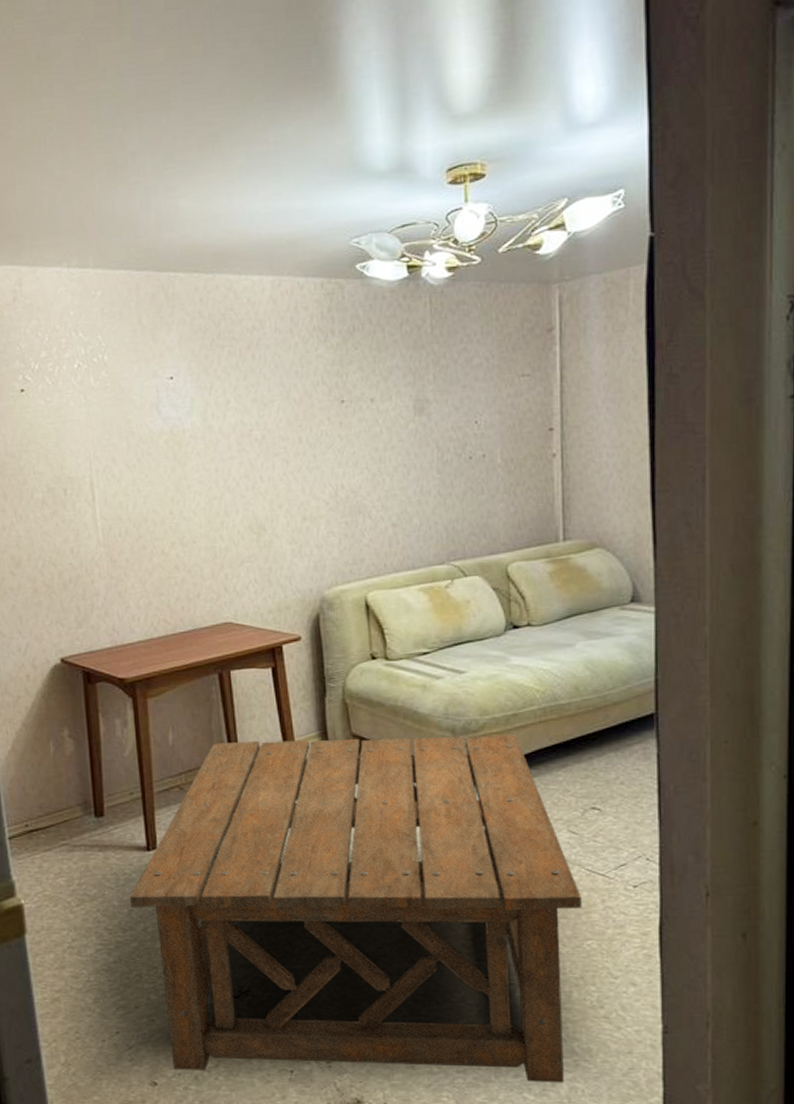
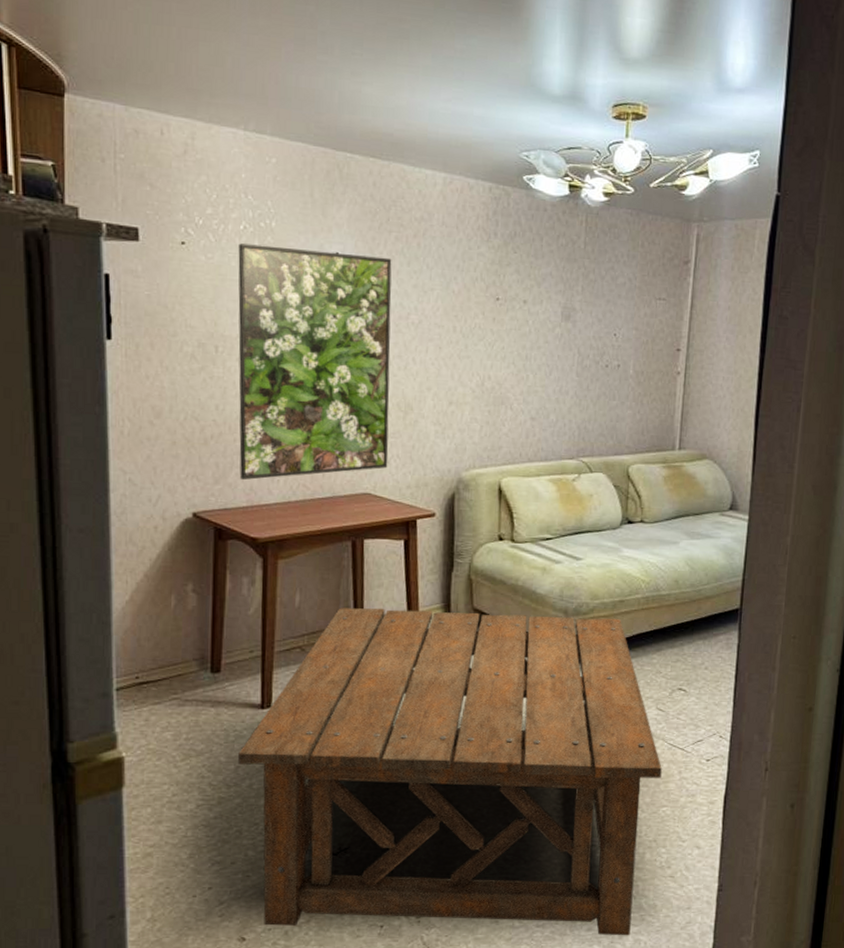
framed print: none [75,374,247,622] -> present [238,243,392,481]

